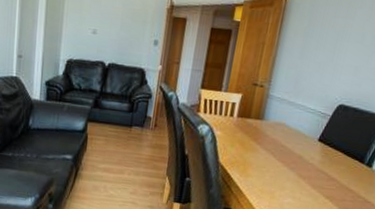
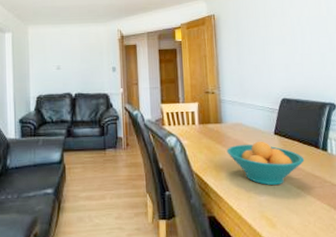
fruit bowl: none [260,144,344,192] -> present [226,141,305,186]

